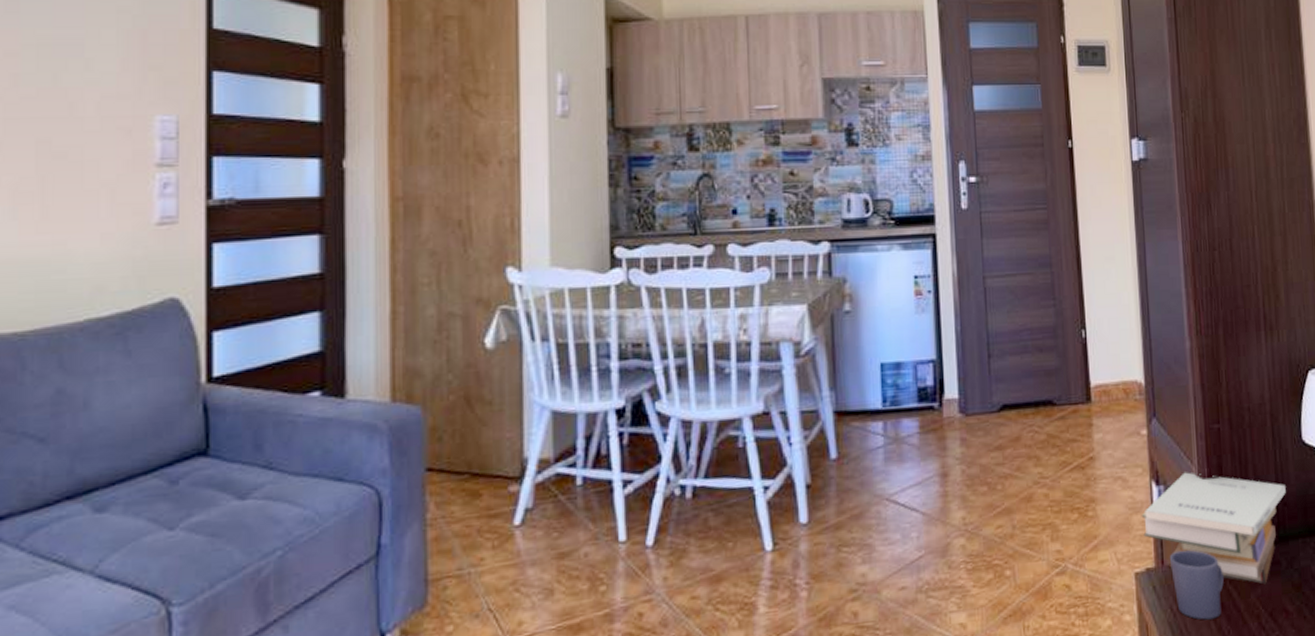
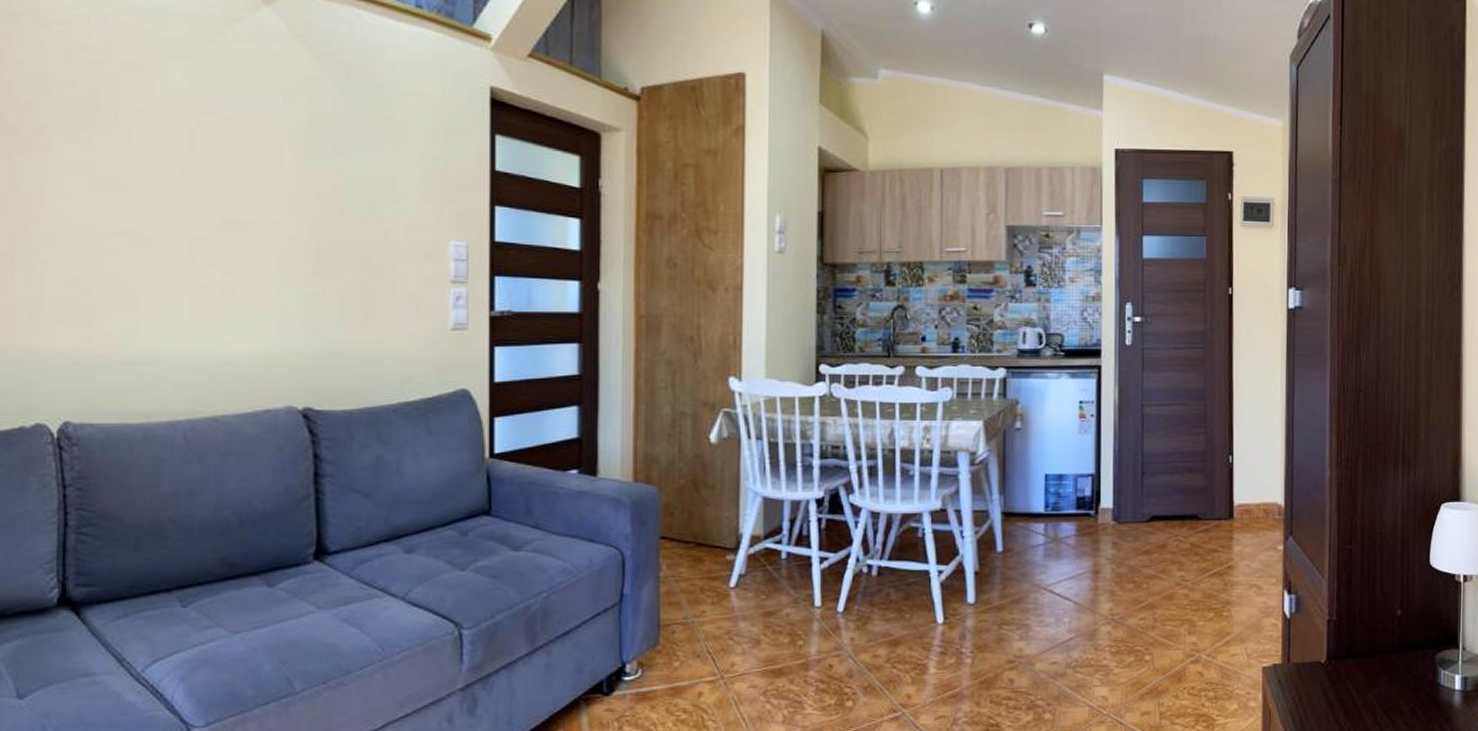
books: present [1141,472,1286,585] -> none [1272,585,1410,686]
mug: present [1169,549,1224,620] -> none [1295,651,1344,712]

